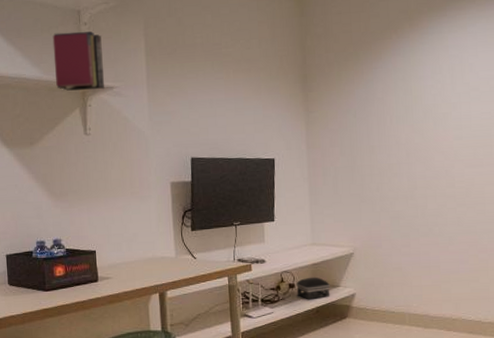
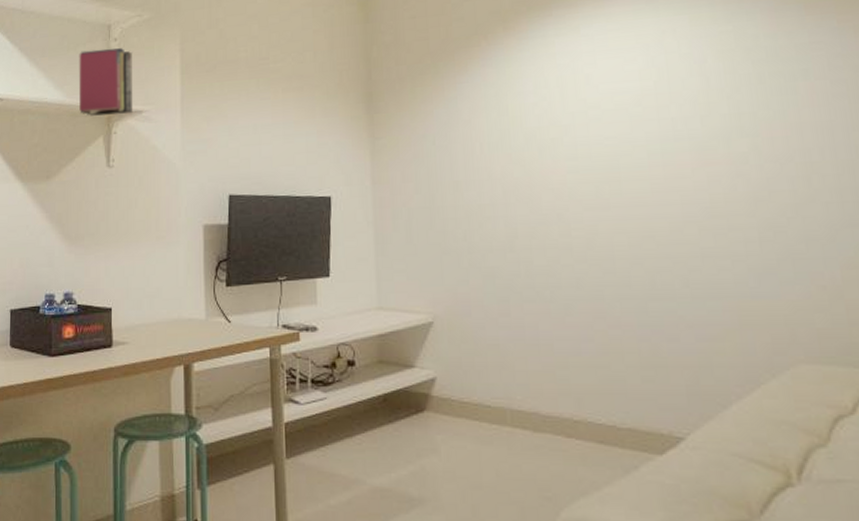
wireless router: present [296,277,330,300] -> none [357,352,402,384]

